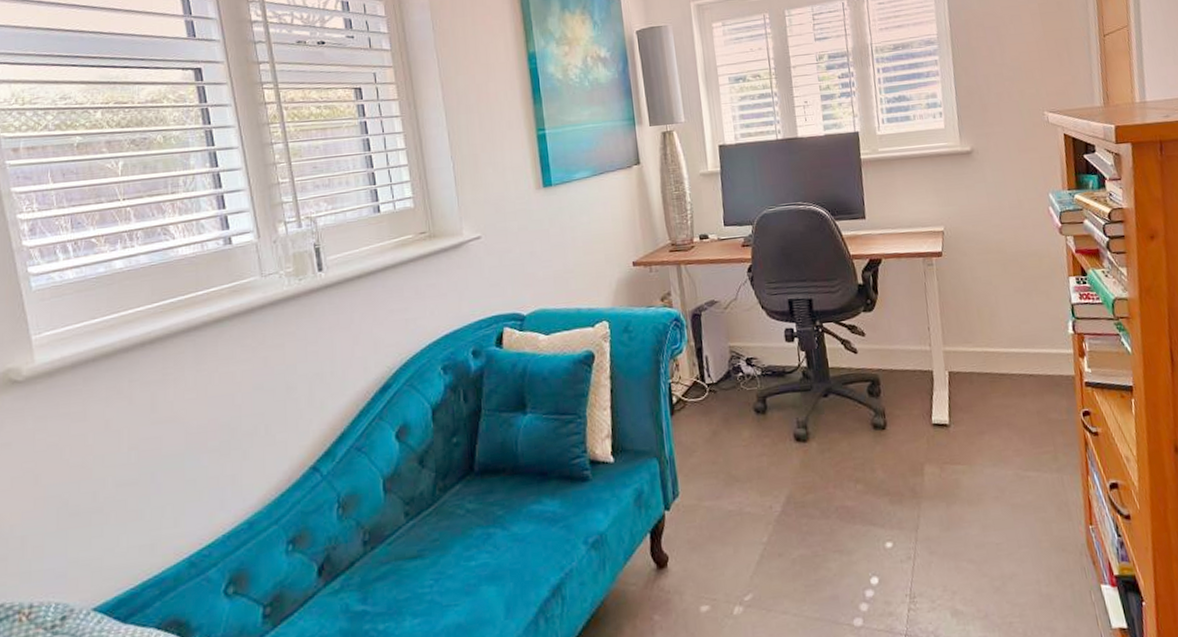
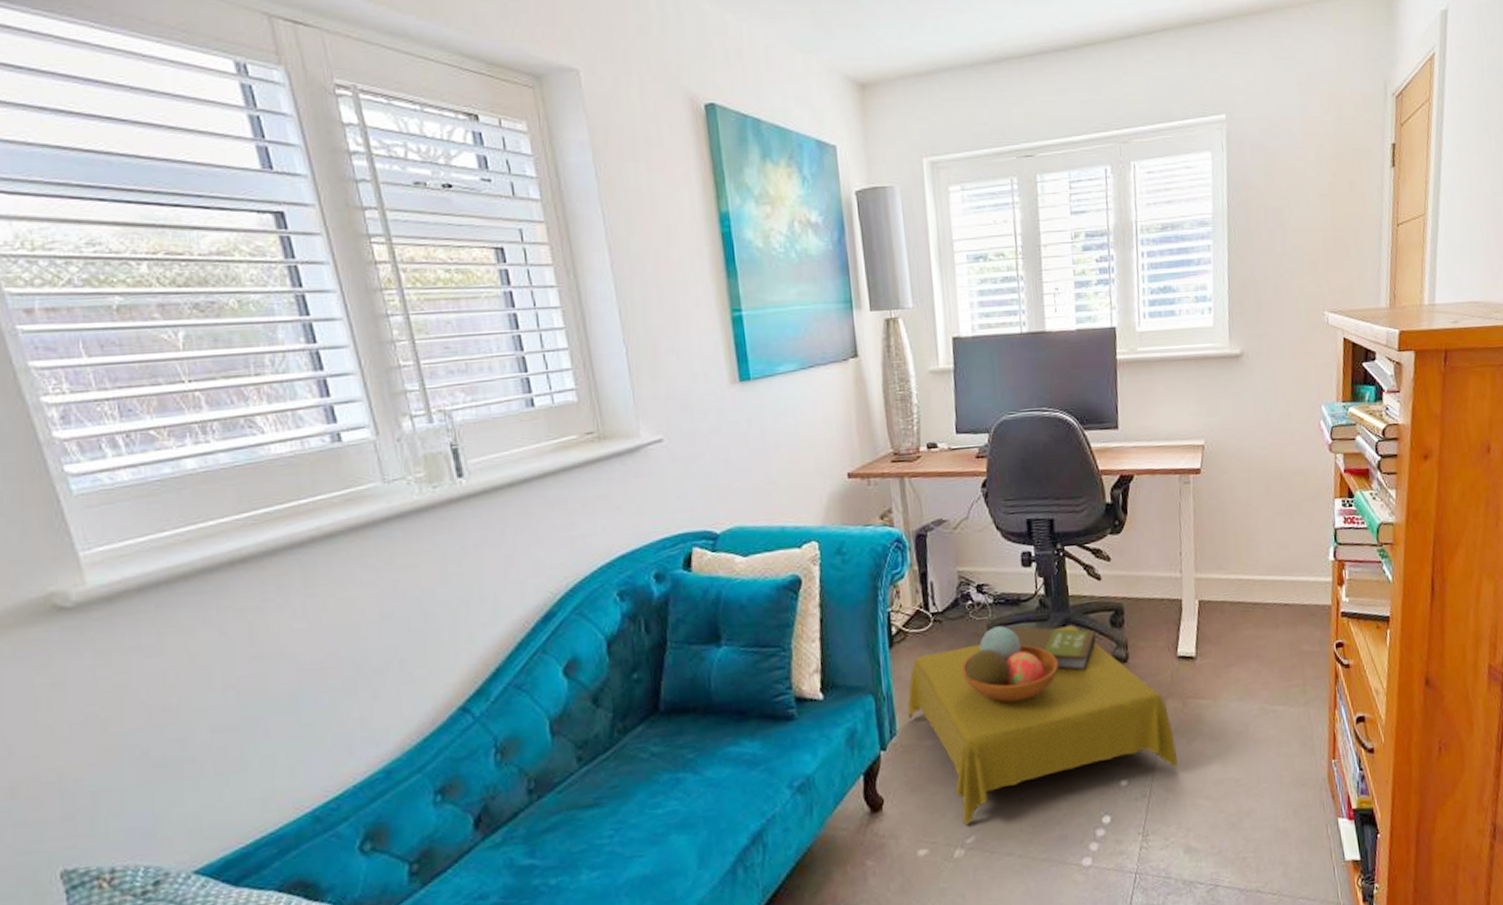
side table: none [688,395,940,584] -> present [907,625,1178,826]

